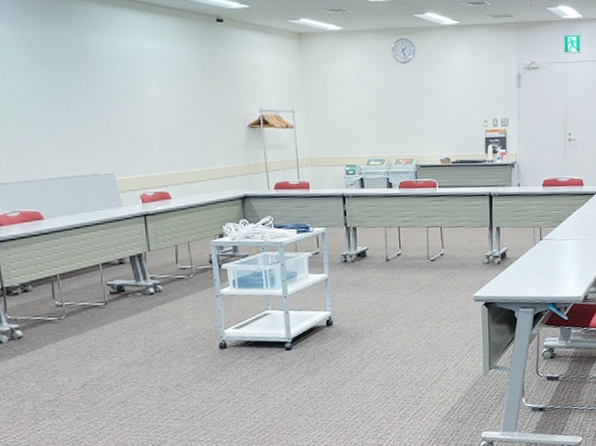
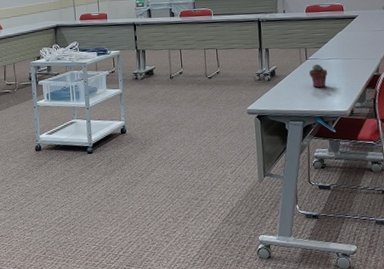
potted succulent: none [543,245,562,272] -> present [309,64,327,88]

